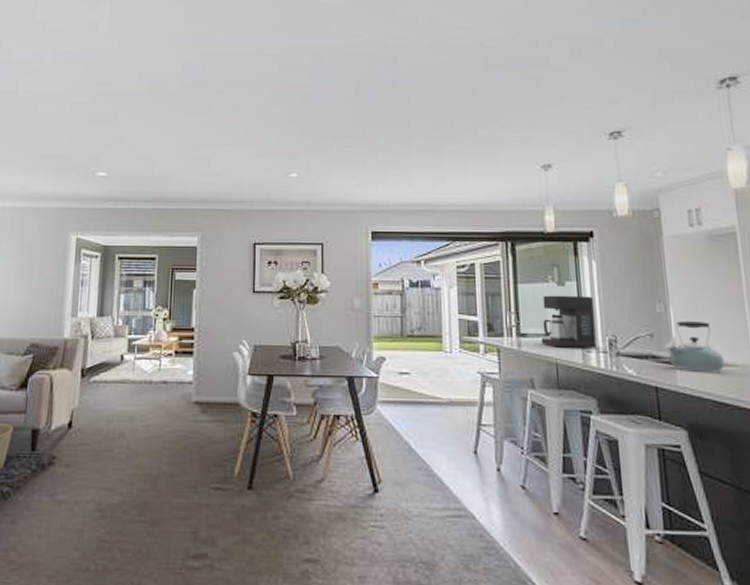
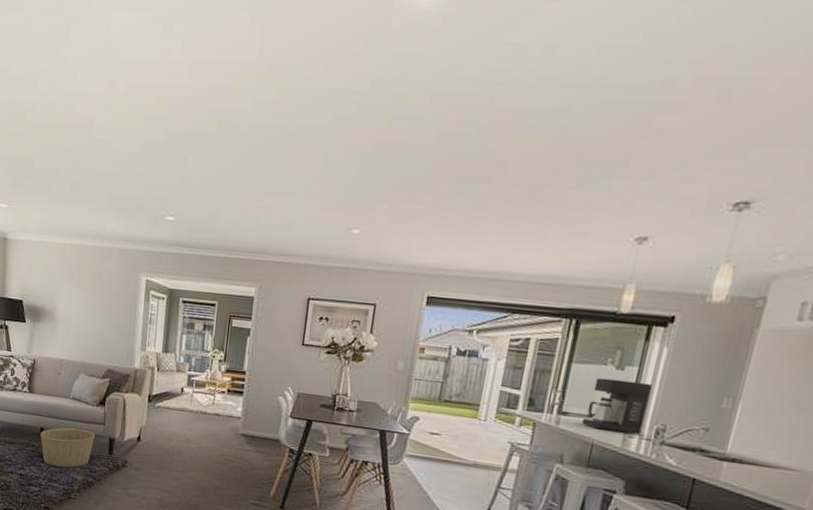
kettle: present [664,321,726,374] -> none [717,419,784,475]

